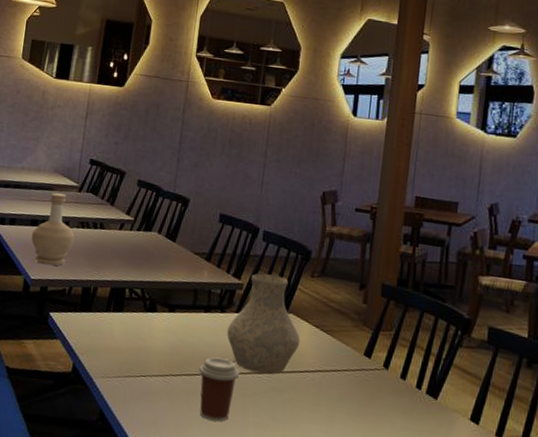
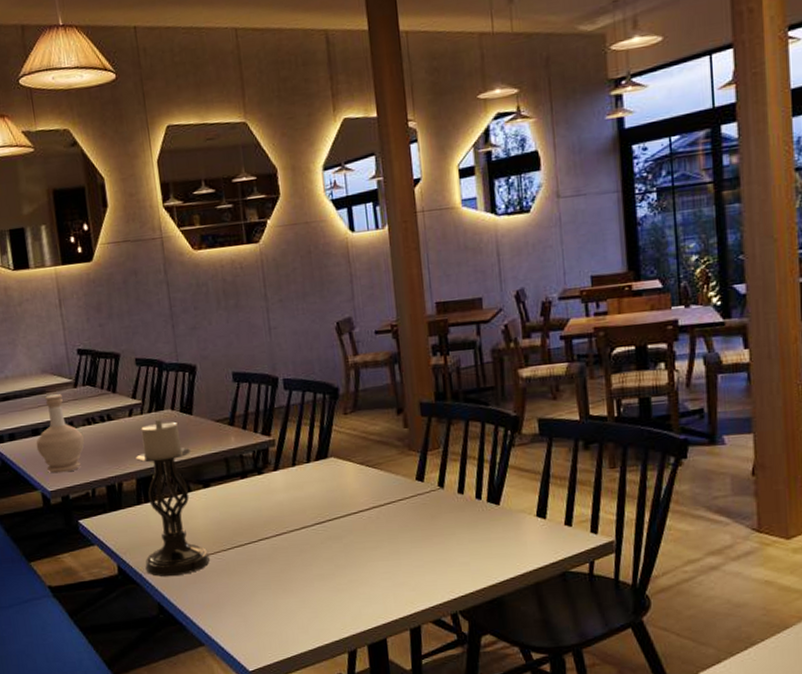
candle holder: none [97,238,165,389] -> present [135,419,210,577]
coffee cup: present [198,356,239,422] -> none [249,519,292,585]
vase: present [227,273,301,375] -> none [269,422,348,526]

